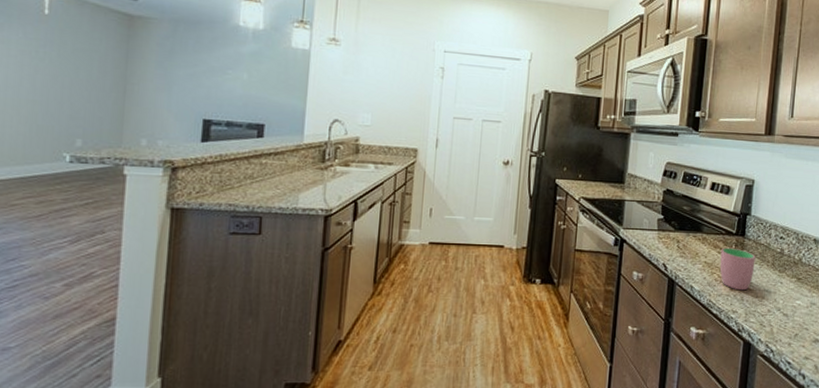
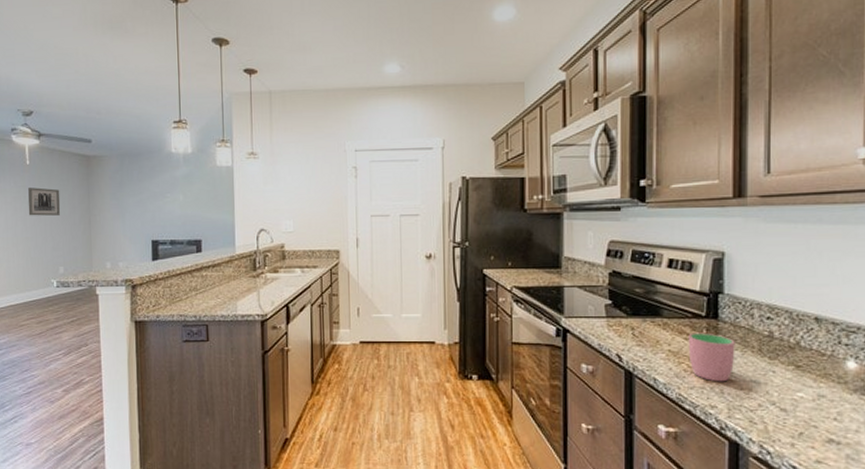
wall art: none [39,42,88,79] -> present [28,187,61,216]

